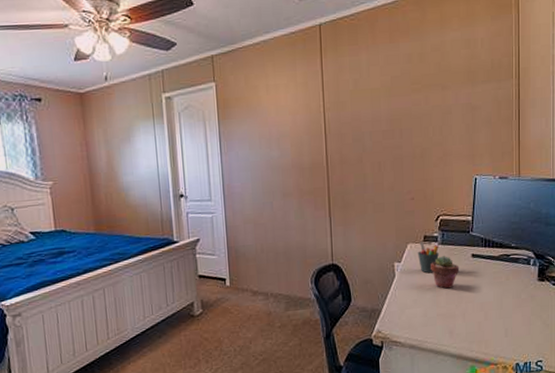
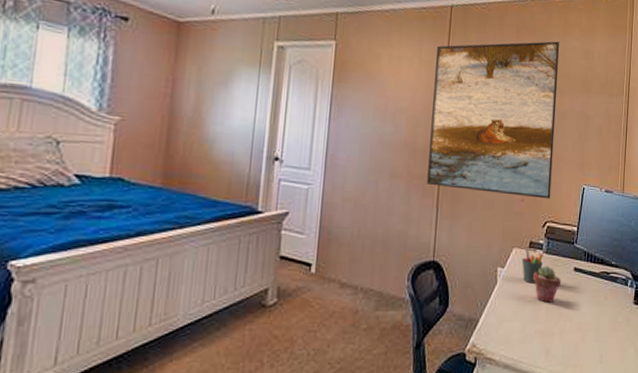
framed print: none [310,37,441,198] -> present [427,41,559,199]

